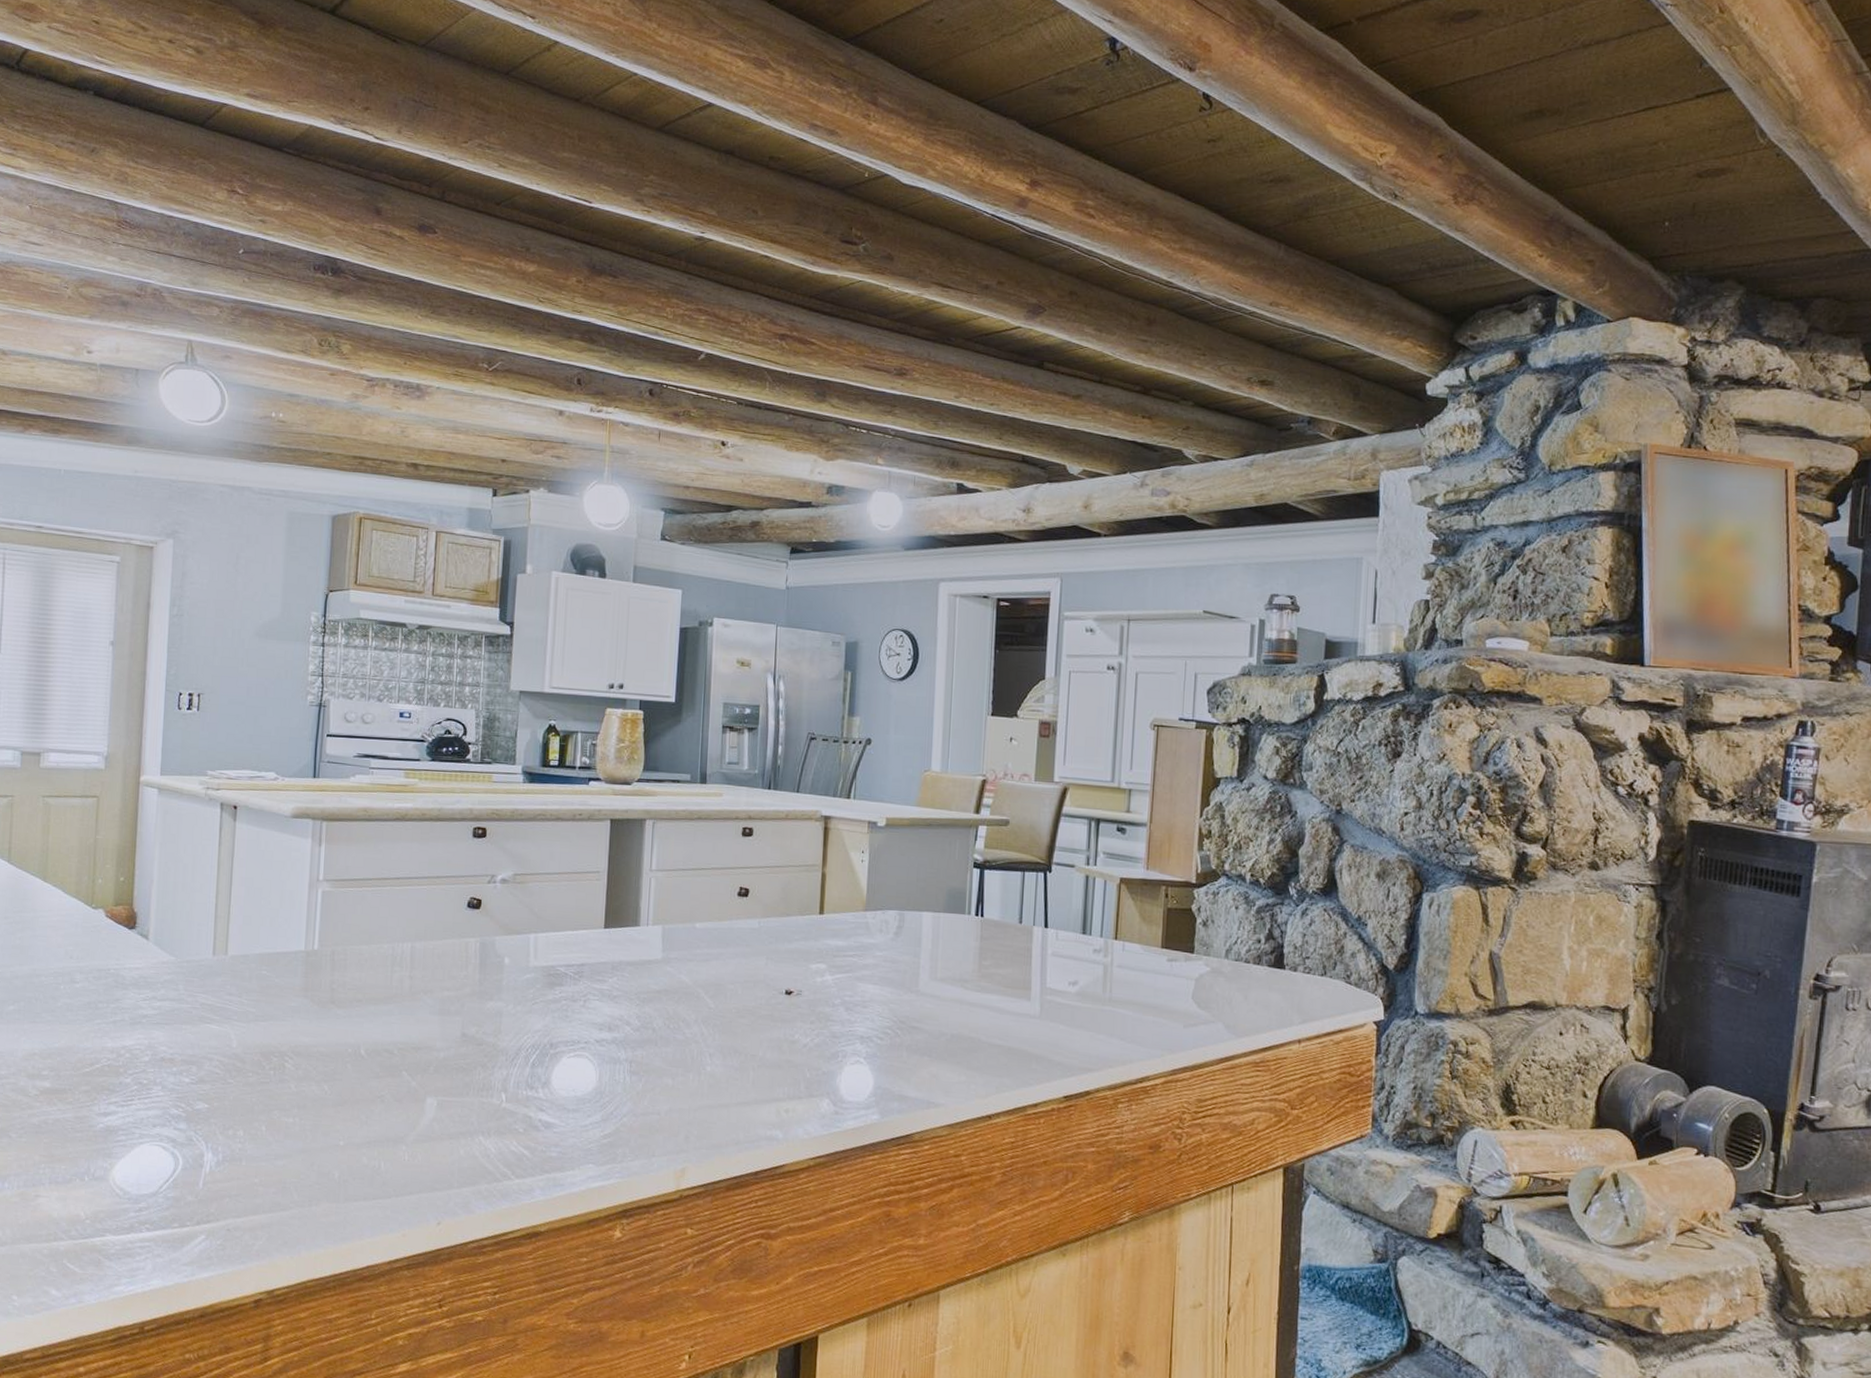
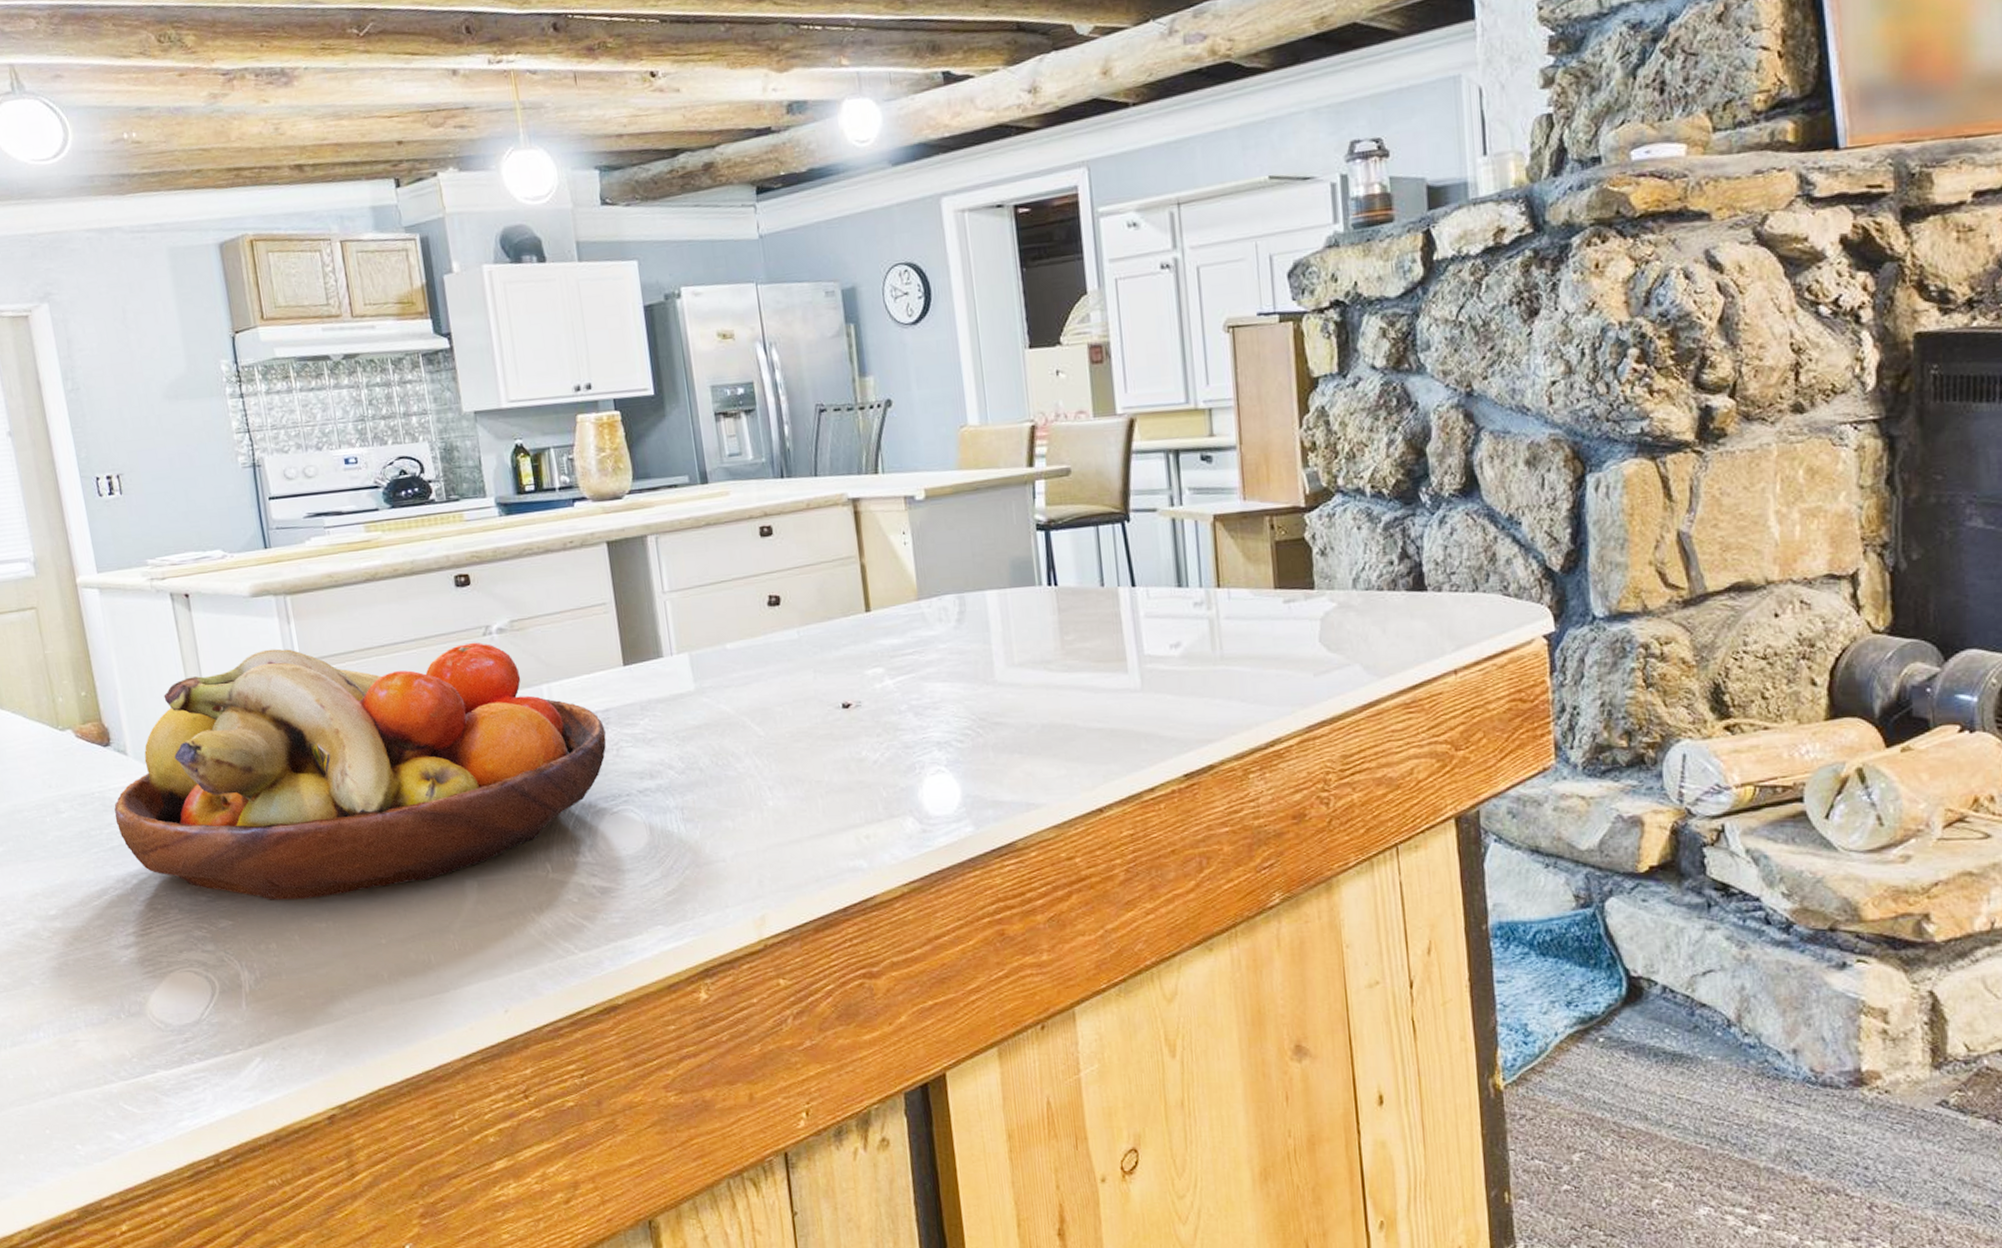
fruit bowl: none [123,865,577,1095] -> present [114,642,607,900]

